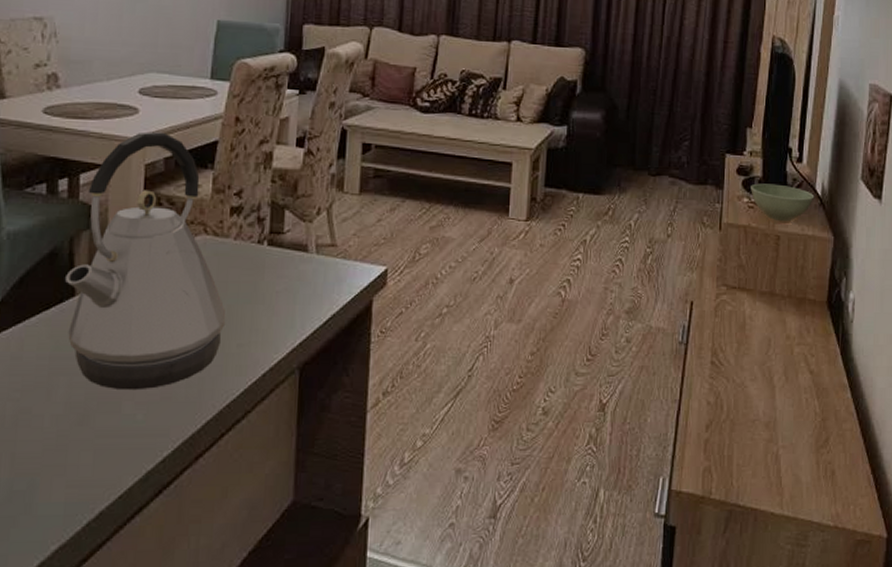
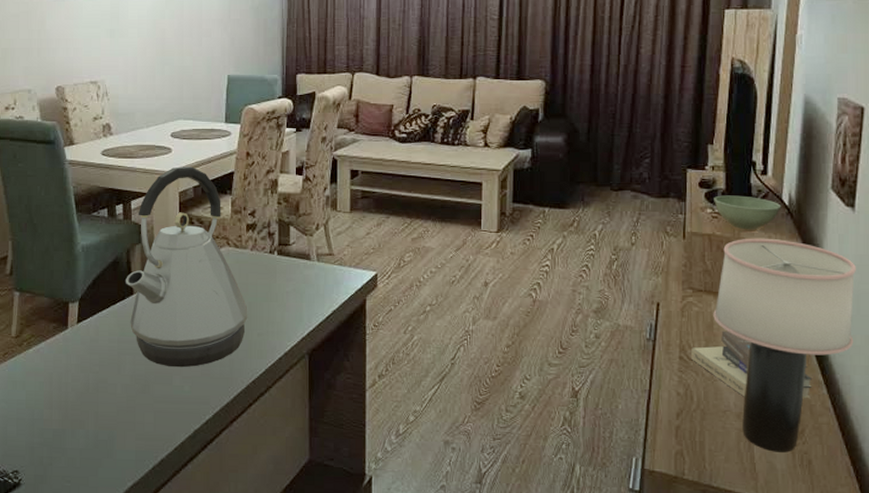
books: none [722,331,839,404] -> present [690,330,813,399]
table lamp: none [746,230,882,465] -> present [713,238,857,454]

